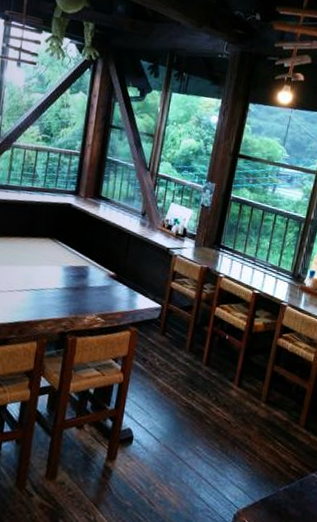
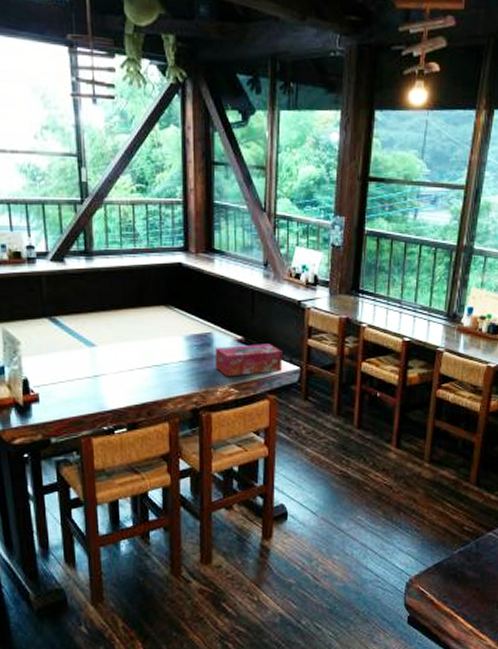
tissue box: none [87,279,148,308] -> present [215,344,283,377]

